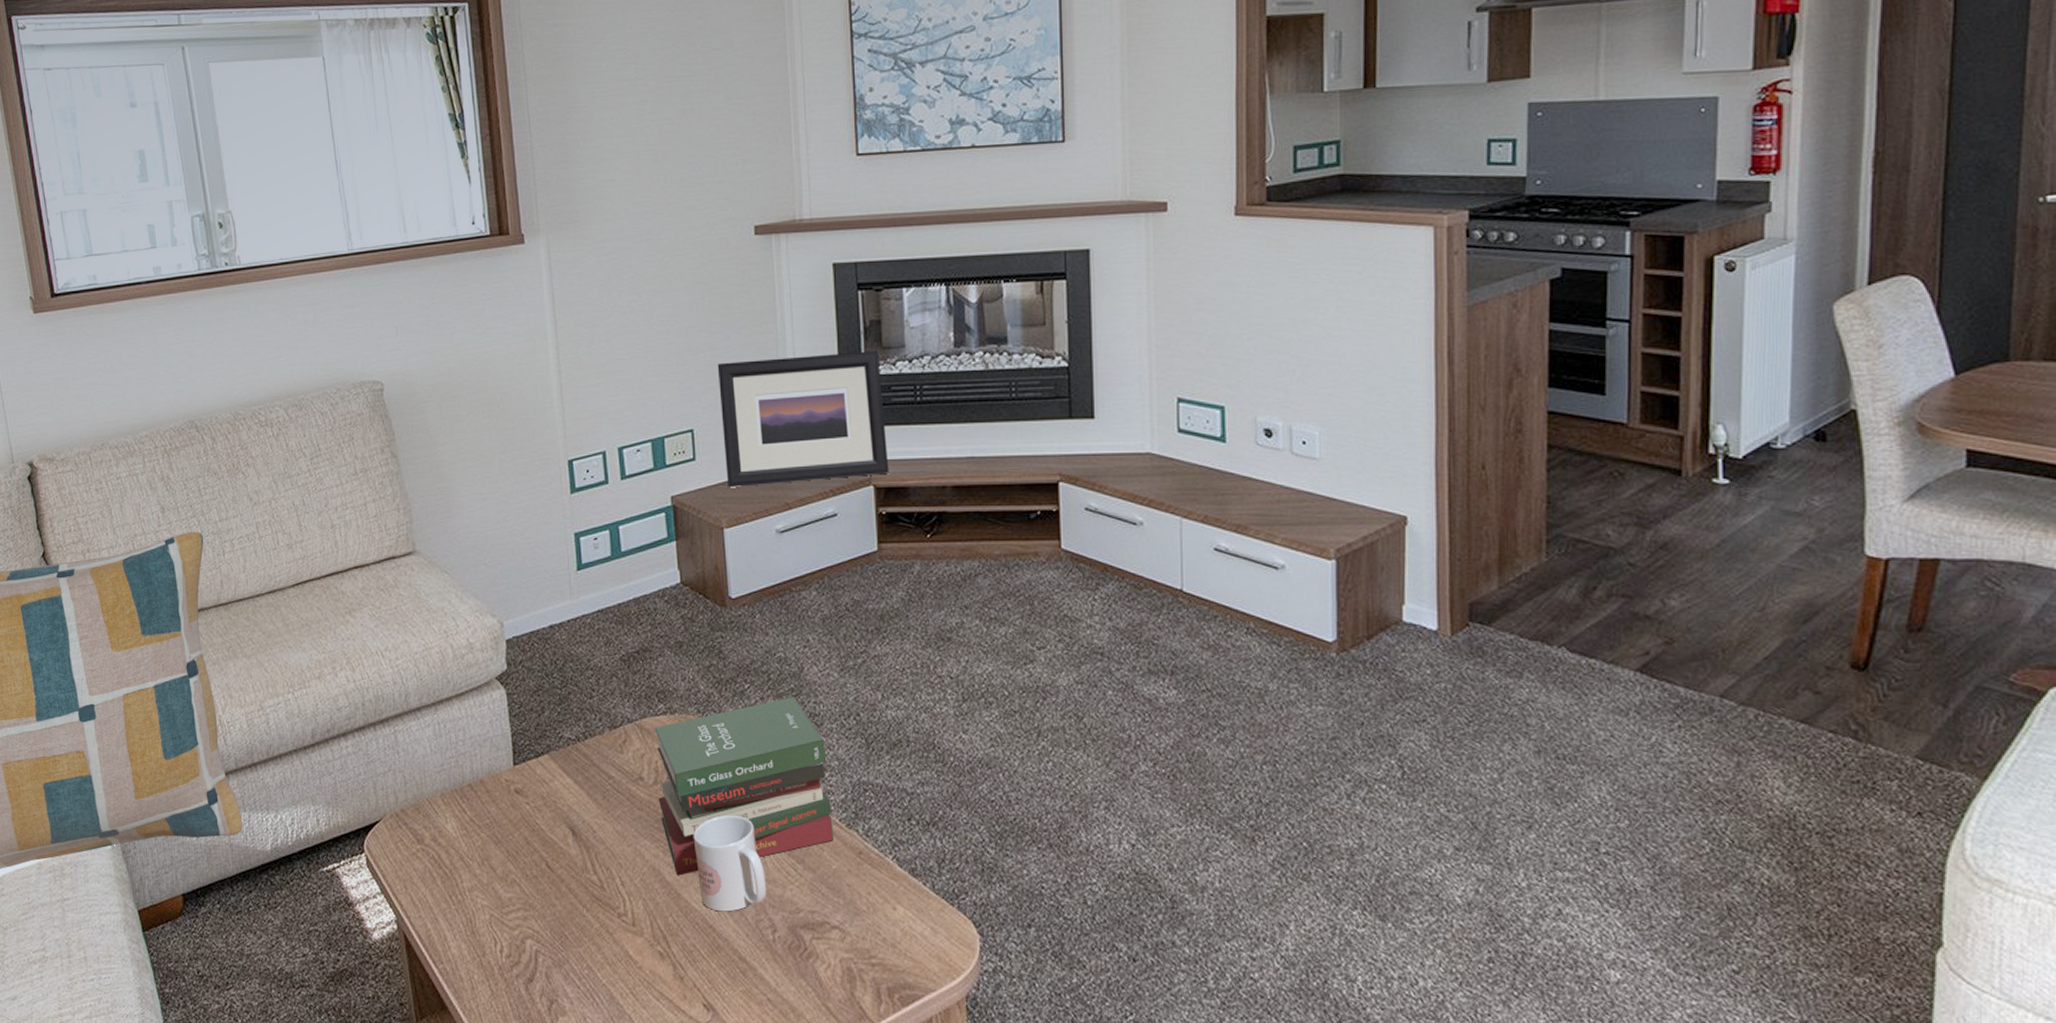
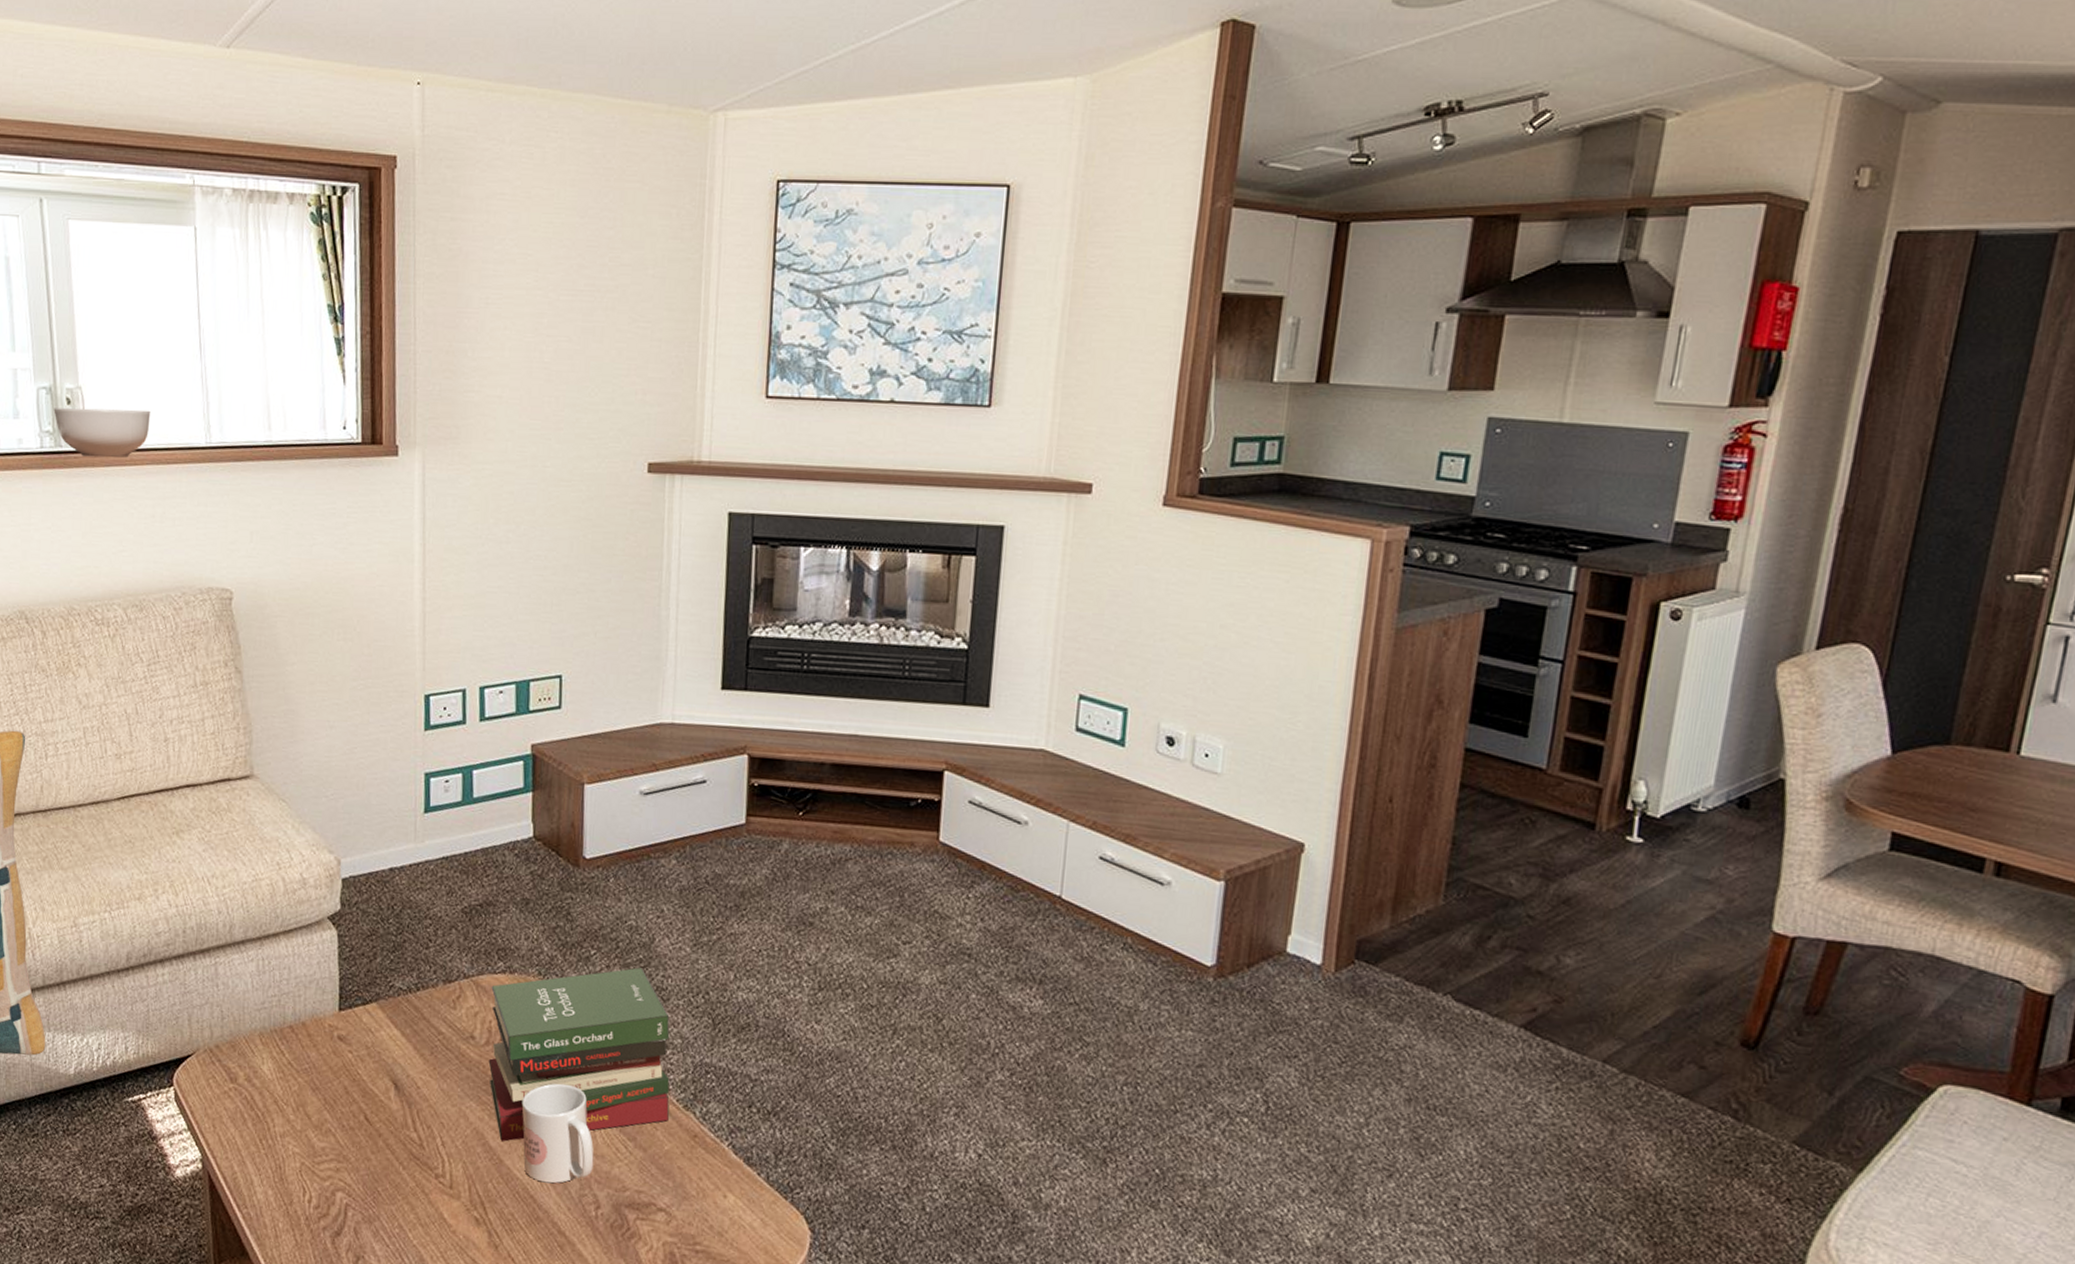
bowl: none [207,226,296,274] -> present [53,407,151,458]
picture frame: present [717,351,889,487] -> none [592,607,768,744]

